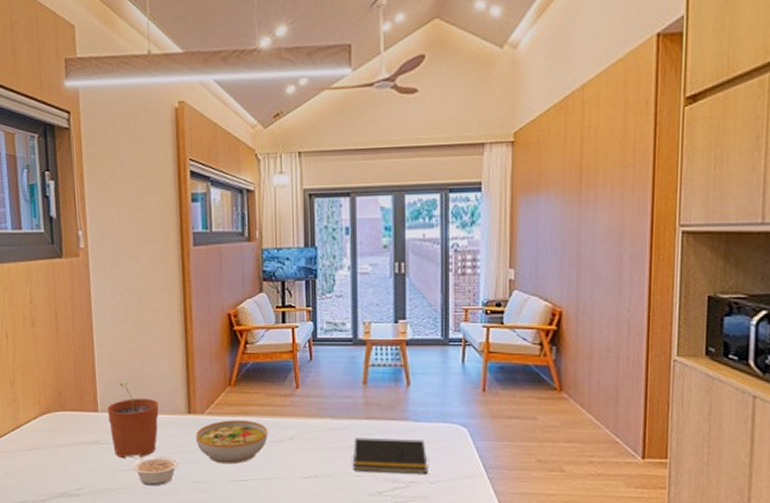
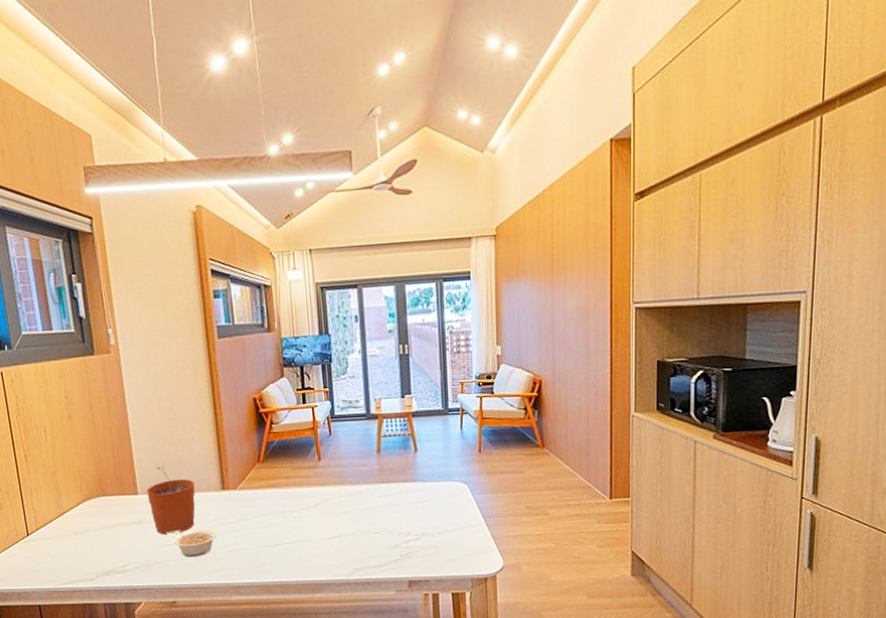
bowl: present [195,420,268,465] -> none [230,492,296,533]
notepad: present [352,438,428,474] -> none [371,497,436,529]

